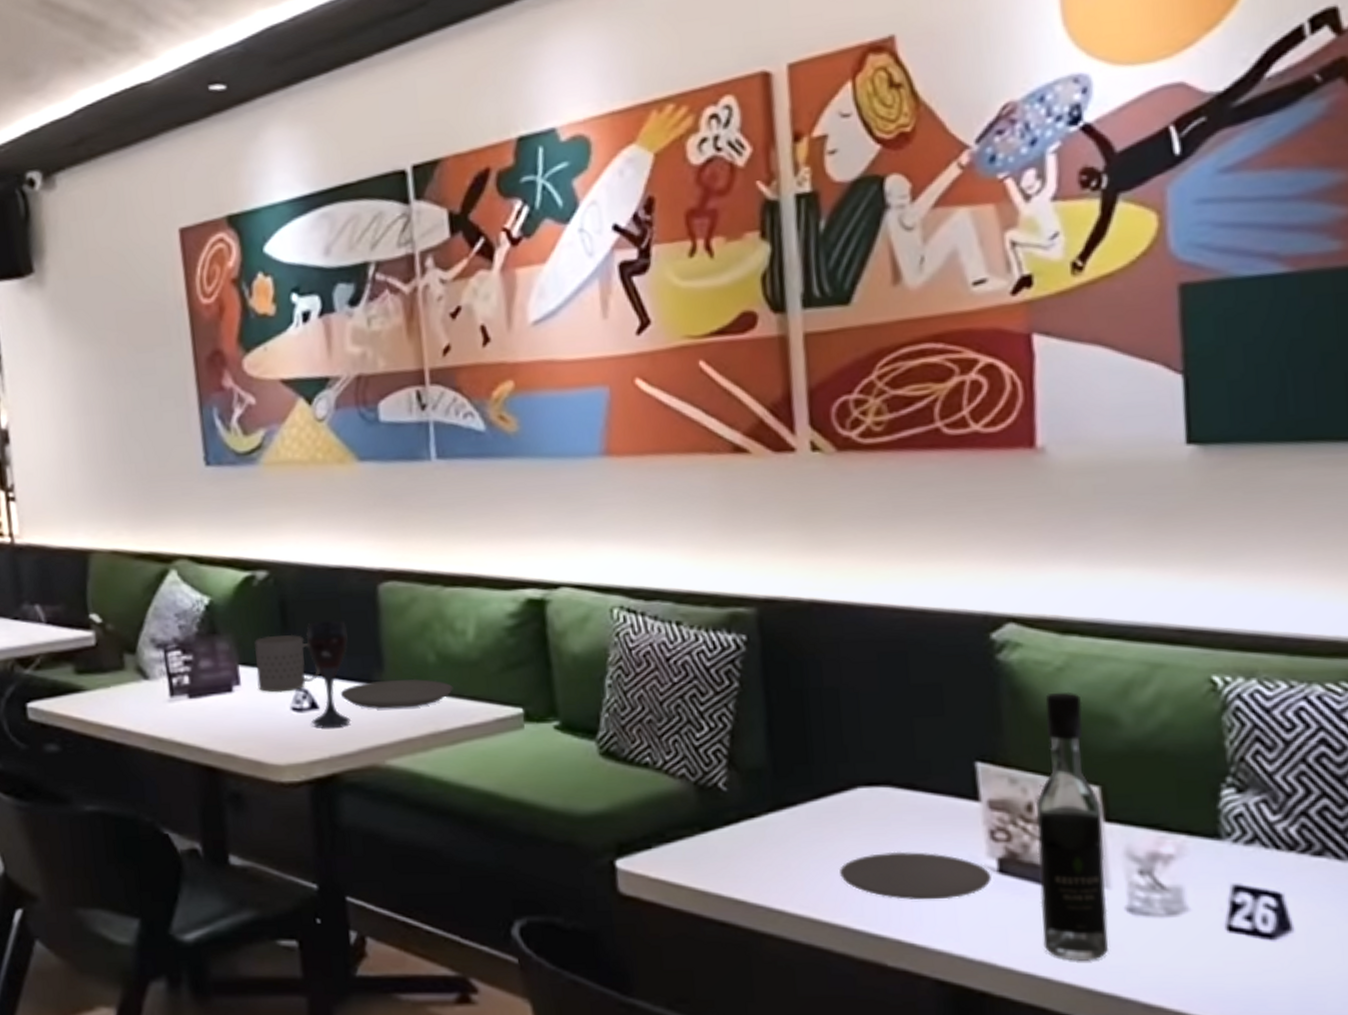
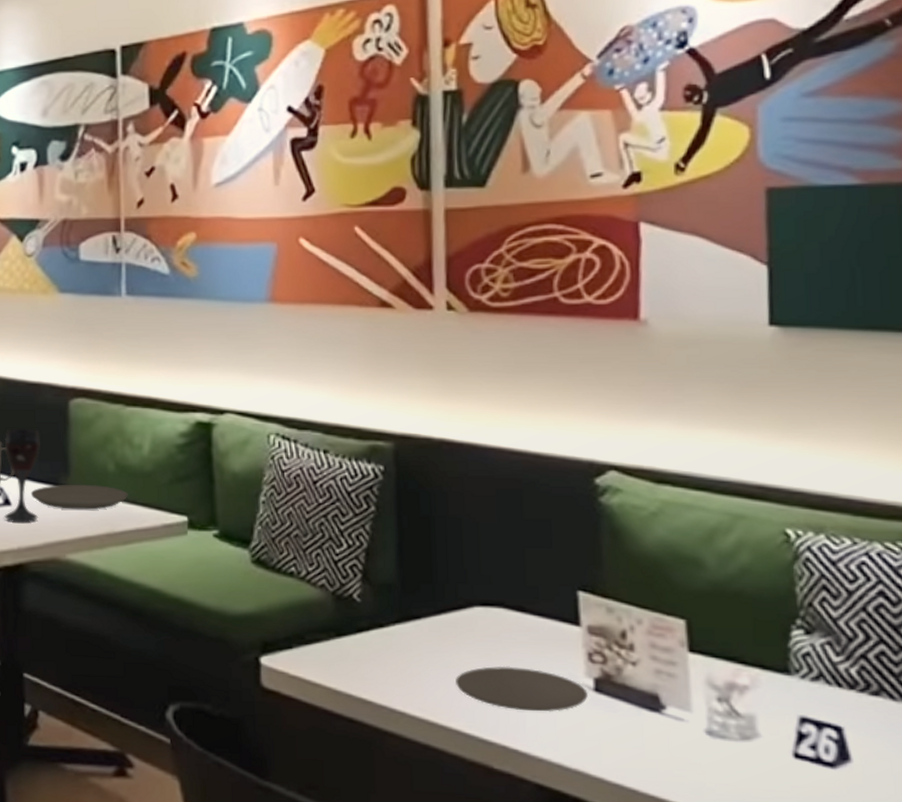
bottle: present [1036,691,1109,961] -> none [629,534,689,776]

